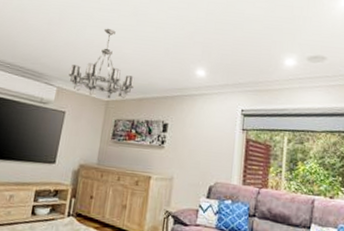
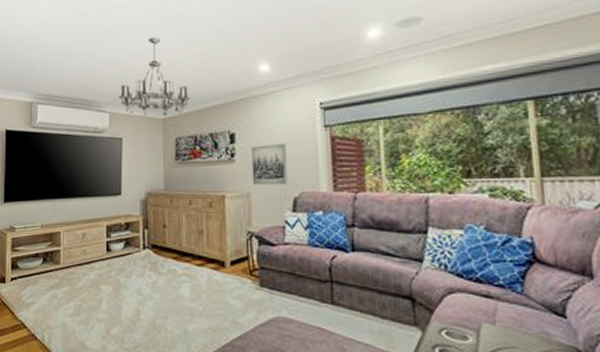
wall art: none [176,137,209,174] -> present [251,143,288,186]

